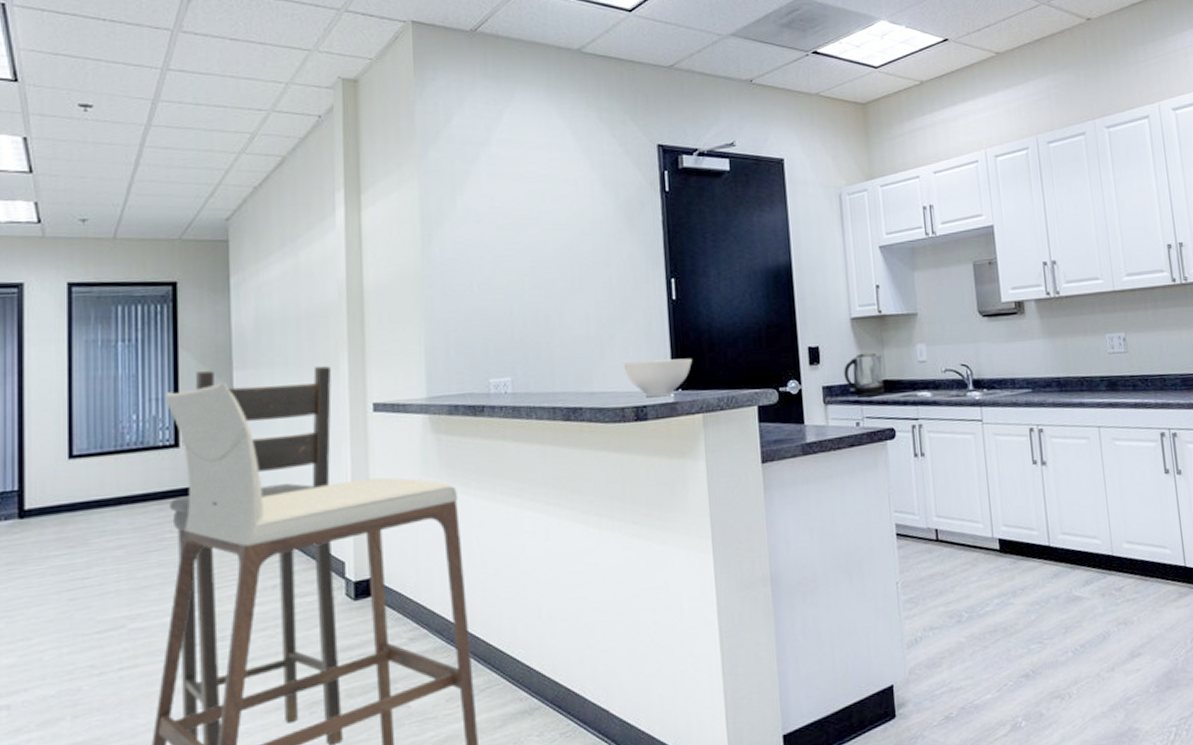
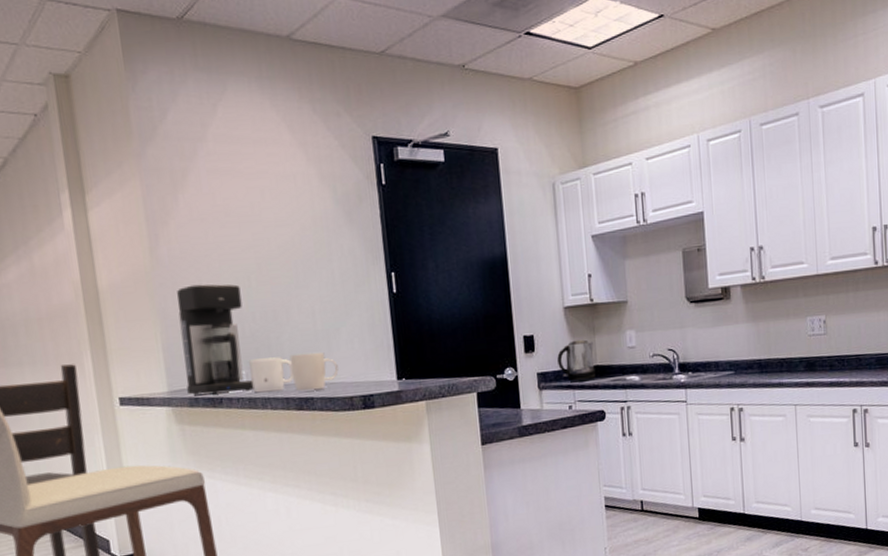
coffee maker: none [445,286,519,402] -> present [177,284,254,395]
mug: none [516,363,562,402] -> present [249,357,294,393]
mug: none [559,359,611,401] -> present [289,352,339,392]
bowl: present [622,358,693,398] -> none [348,349,415,387]

